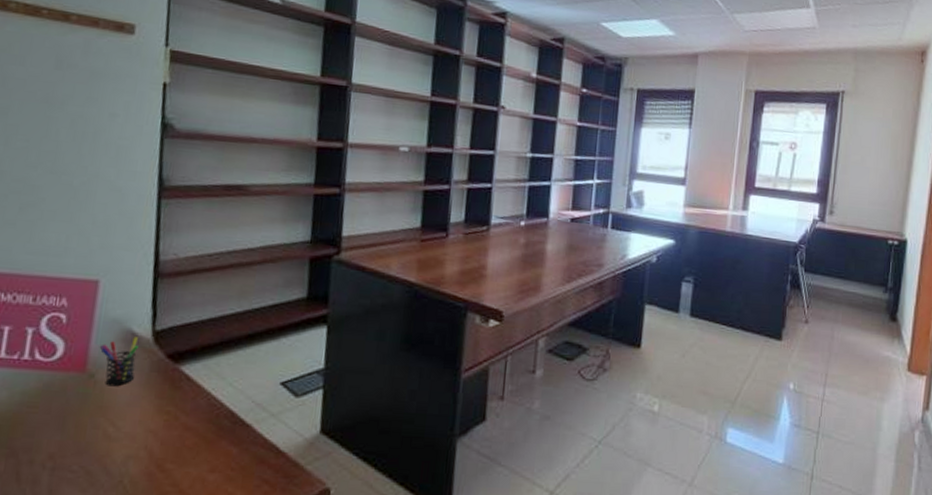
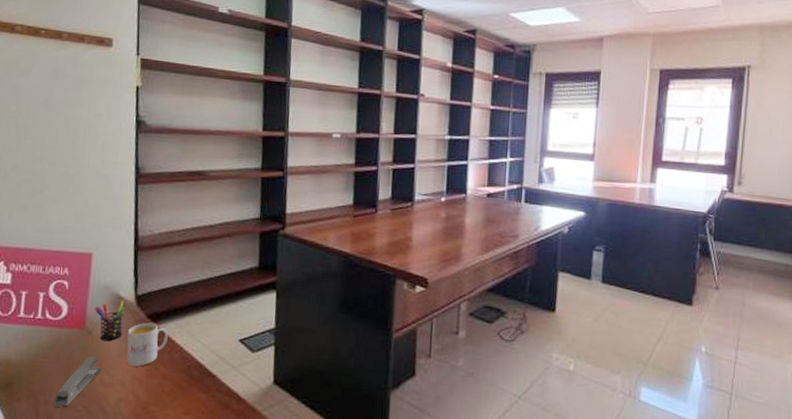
stapler: none [41,405,106,467] -> present [54,356,102,407]
mug: none [138,363,193,416] -> present [126,322,168,367]

